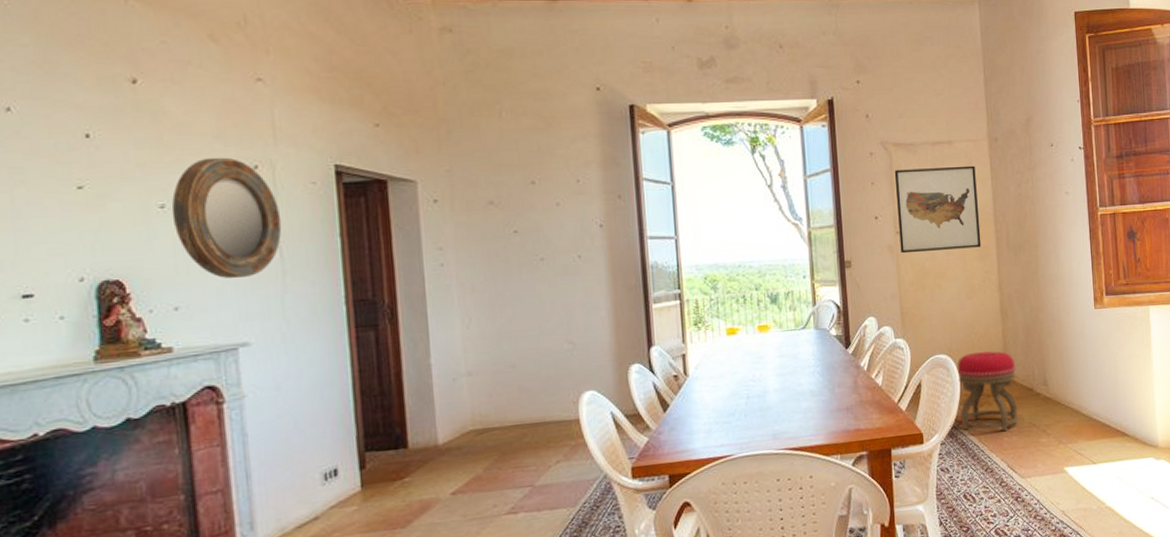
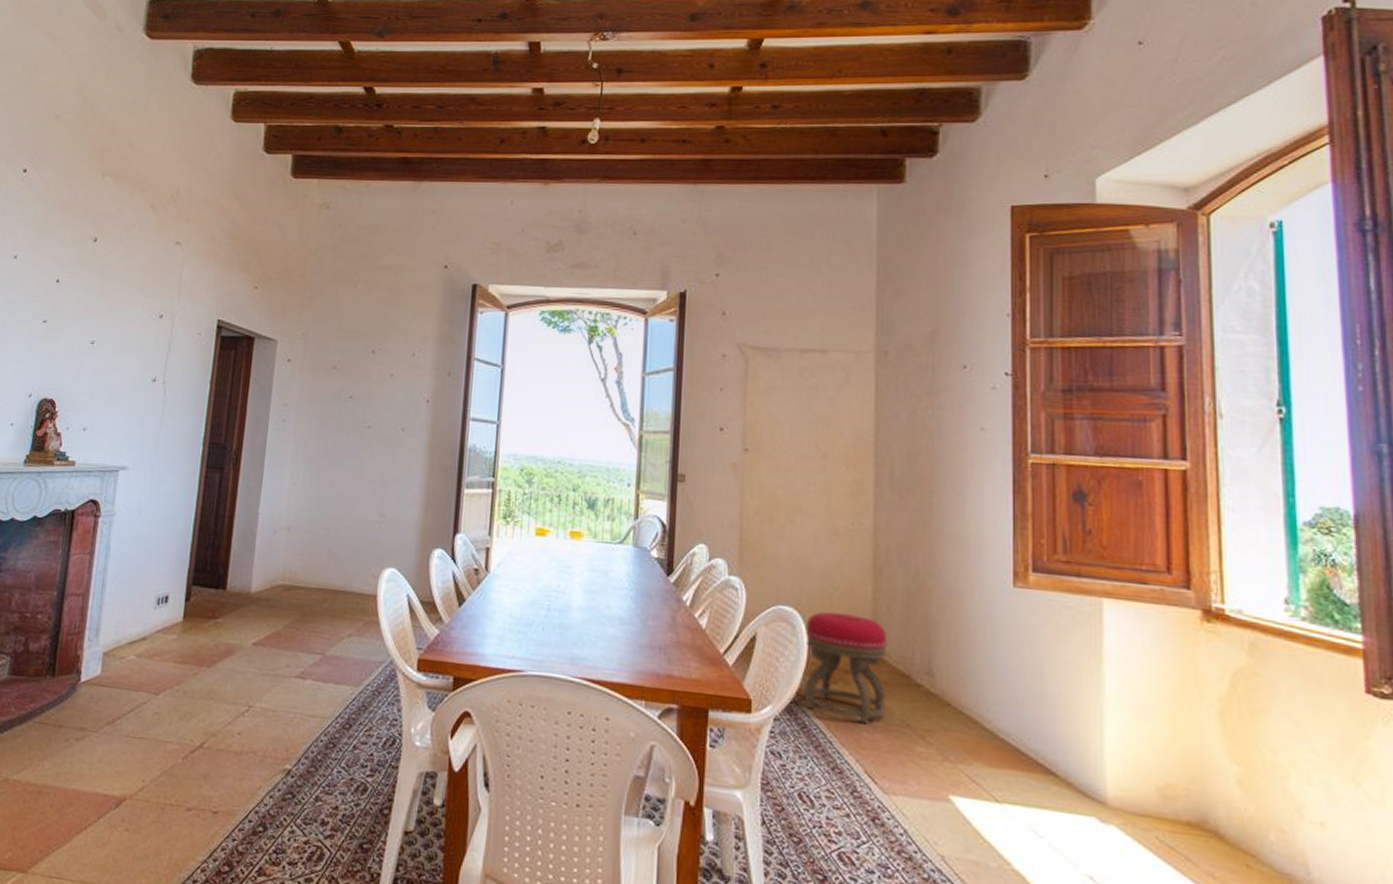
home mirror: present [171,157,282,278] -> none [97,305,171,410]
wall art: present [894,165,982,254] -> none [747,377,855,482]

